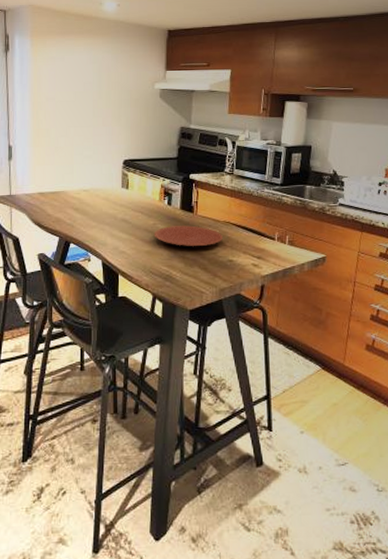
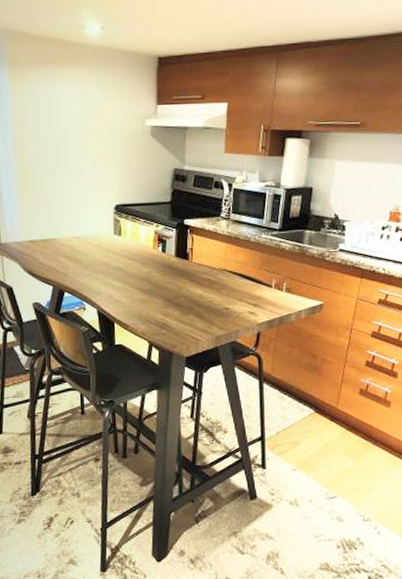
plate: present [153,225,223,246] -> none [148,273,219,294]

